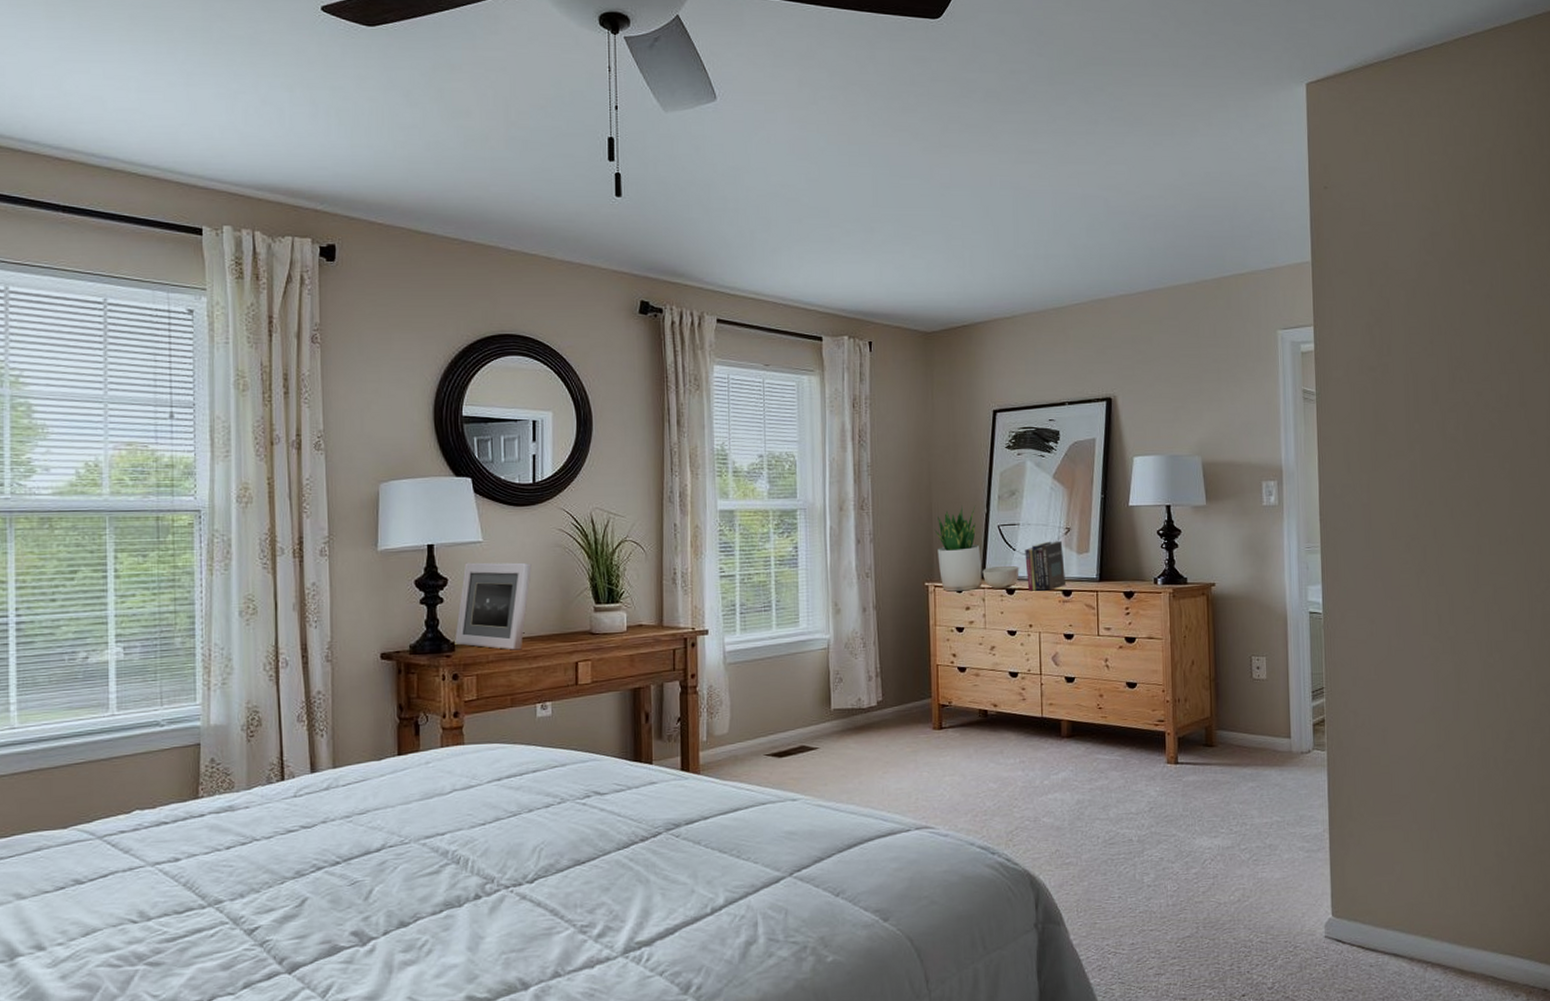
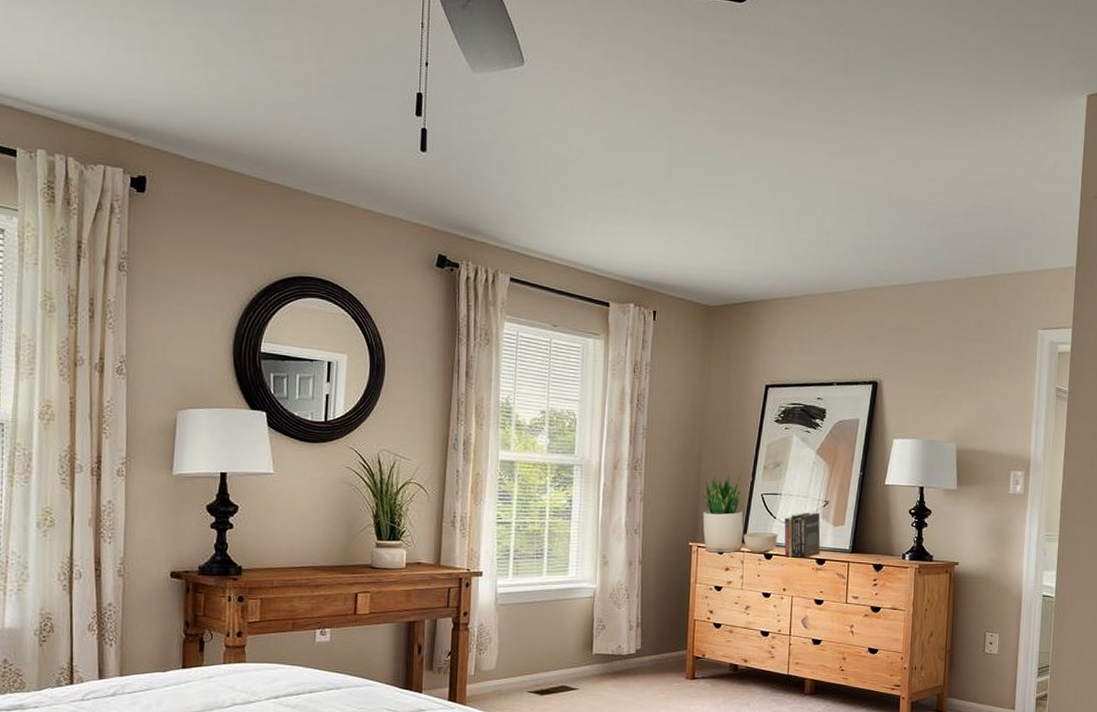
picture frame: present [455,562,532,650] -> none [242,492,319,578]

